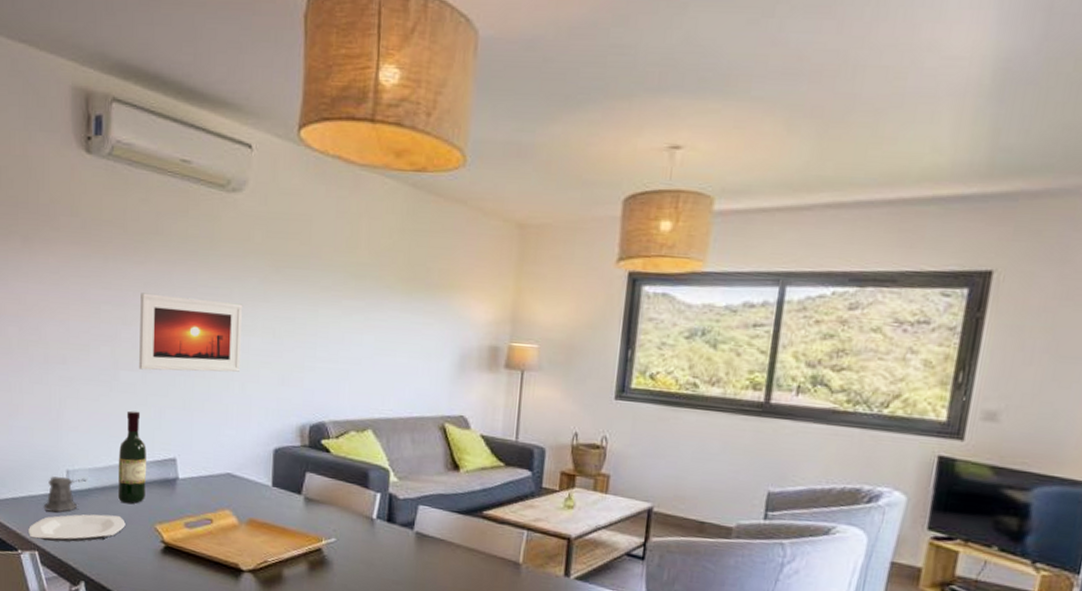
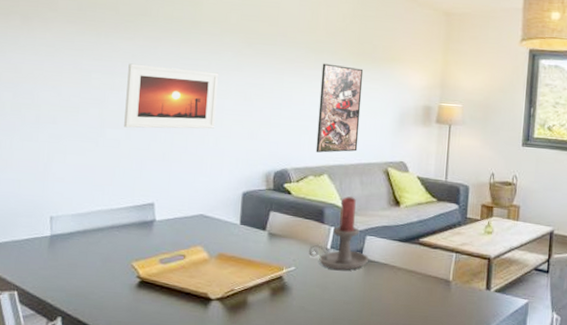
plate: present [29,514,126,542] -> none [9,255,104,282]
pepper shaker: present [43,476,87,513] -> none [25,222,70,255]
wine bottle: present [117,410,146,504] -> none [97,163,127,245]
candle holder: none [351,457,422,545] -> present [309,196,369,271]
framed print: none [357,291,415,404] -> present [315,63,364,153]

